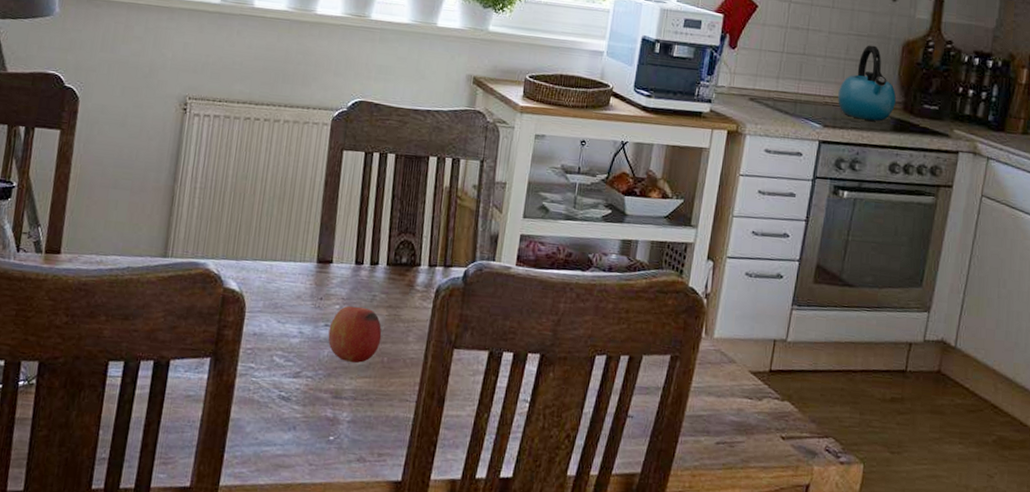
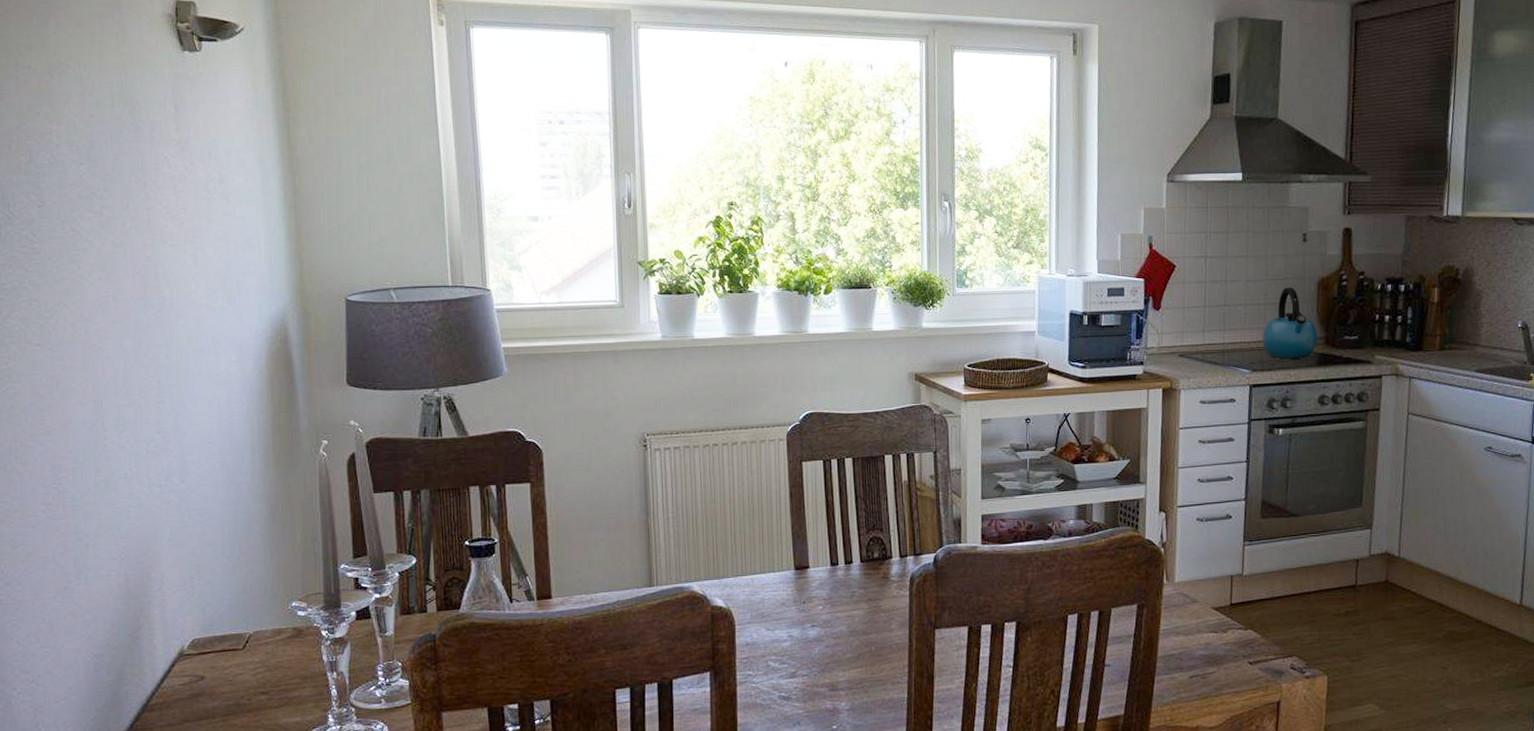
fruit: present [328,305,382,363] -> none [816,604,866,656]

